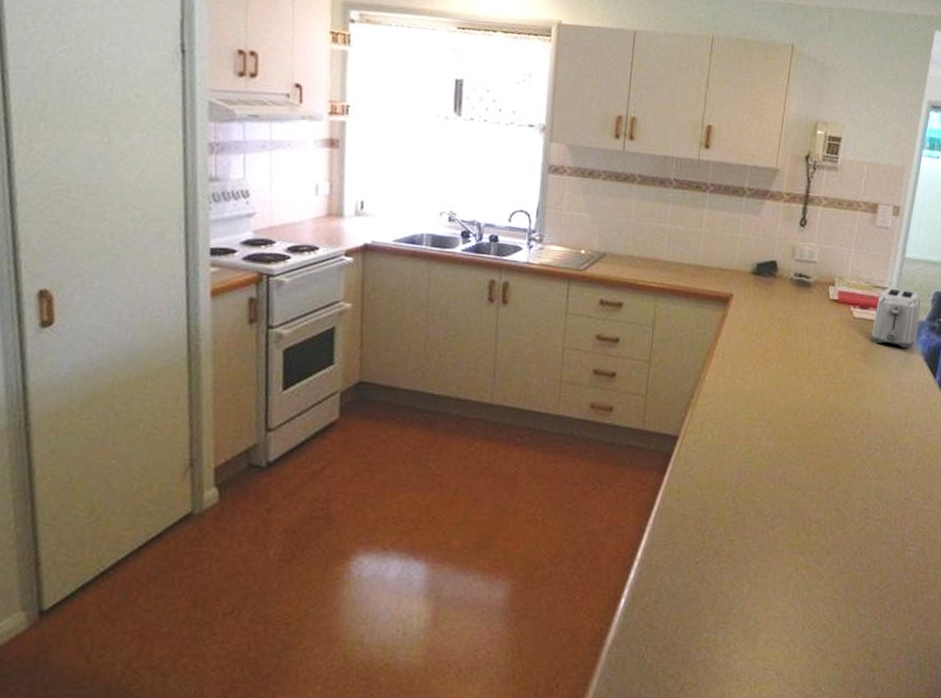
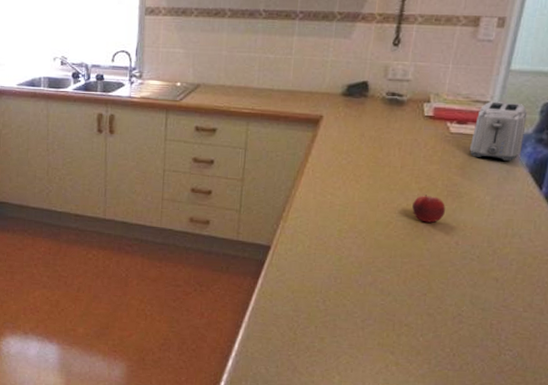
fruit: none [820,381,851,411] -> present [412,194,445,223]

